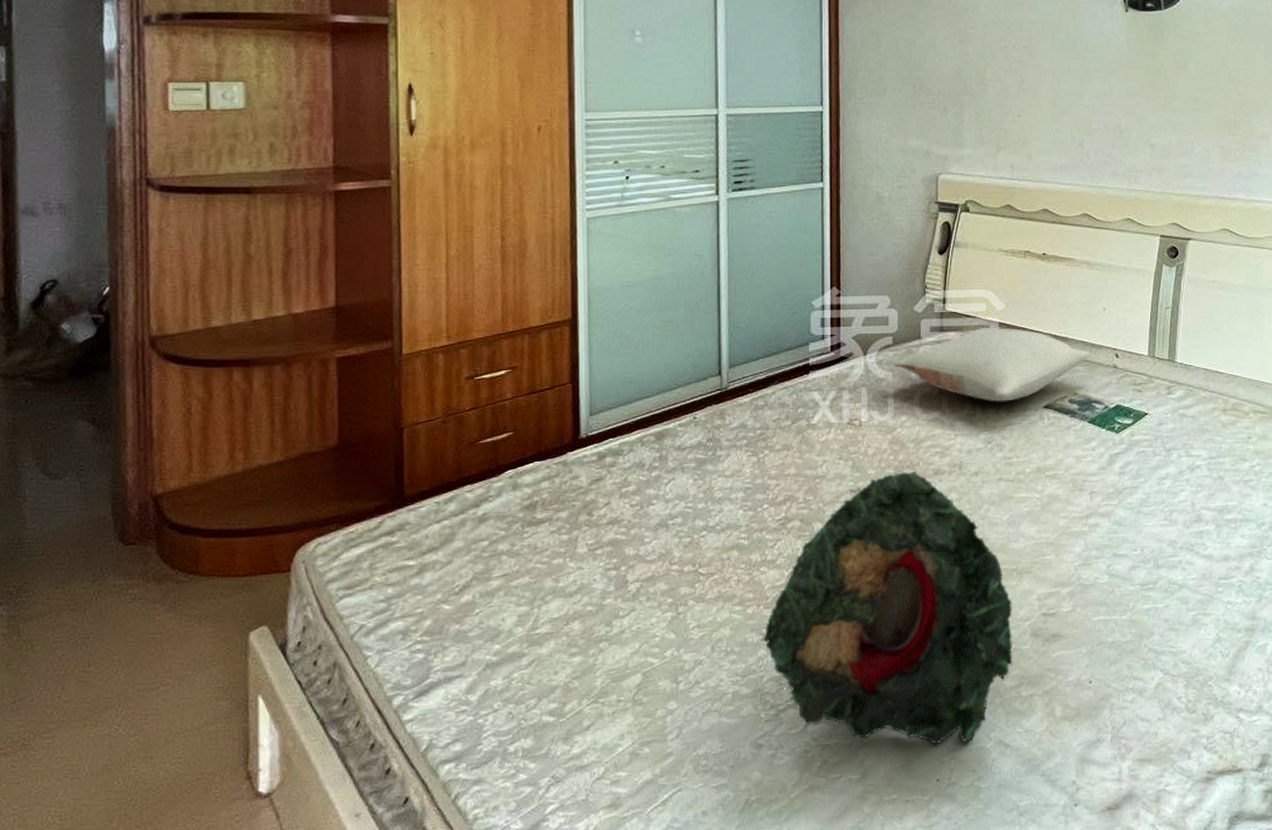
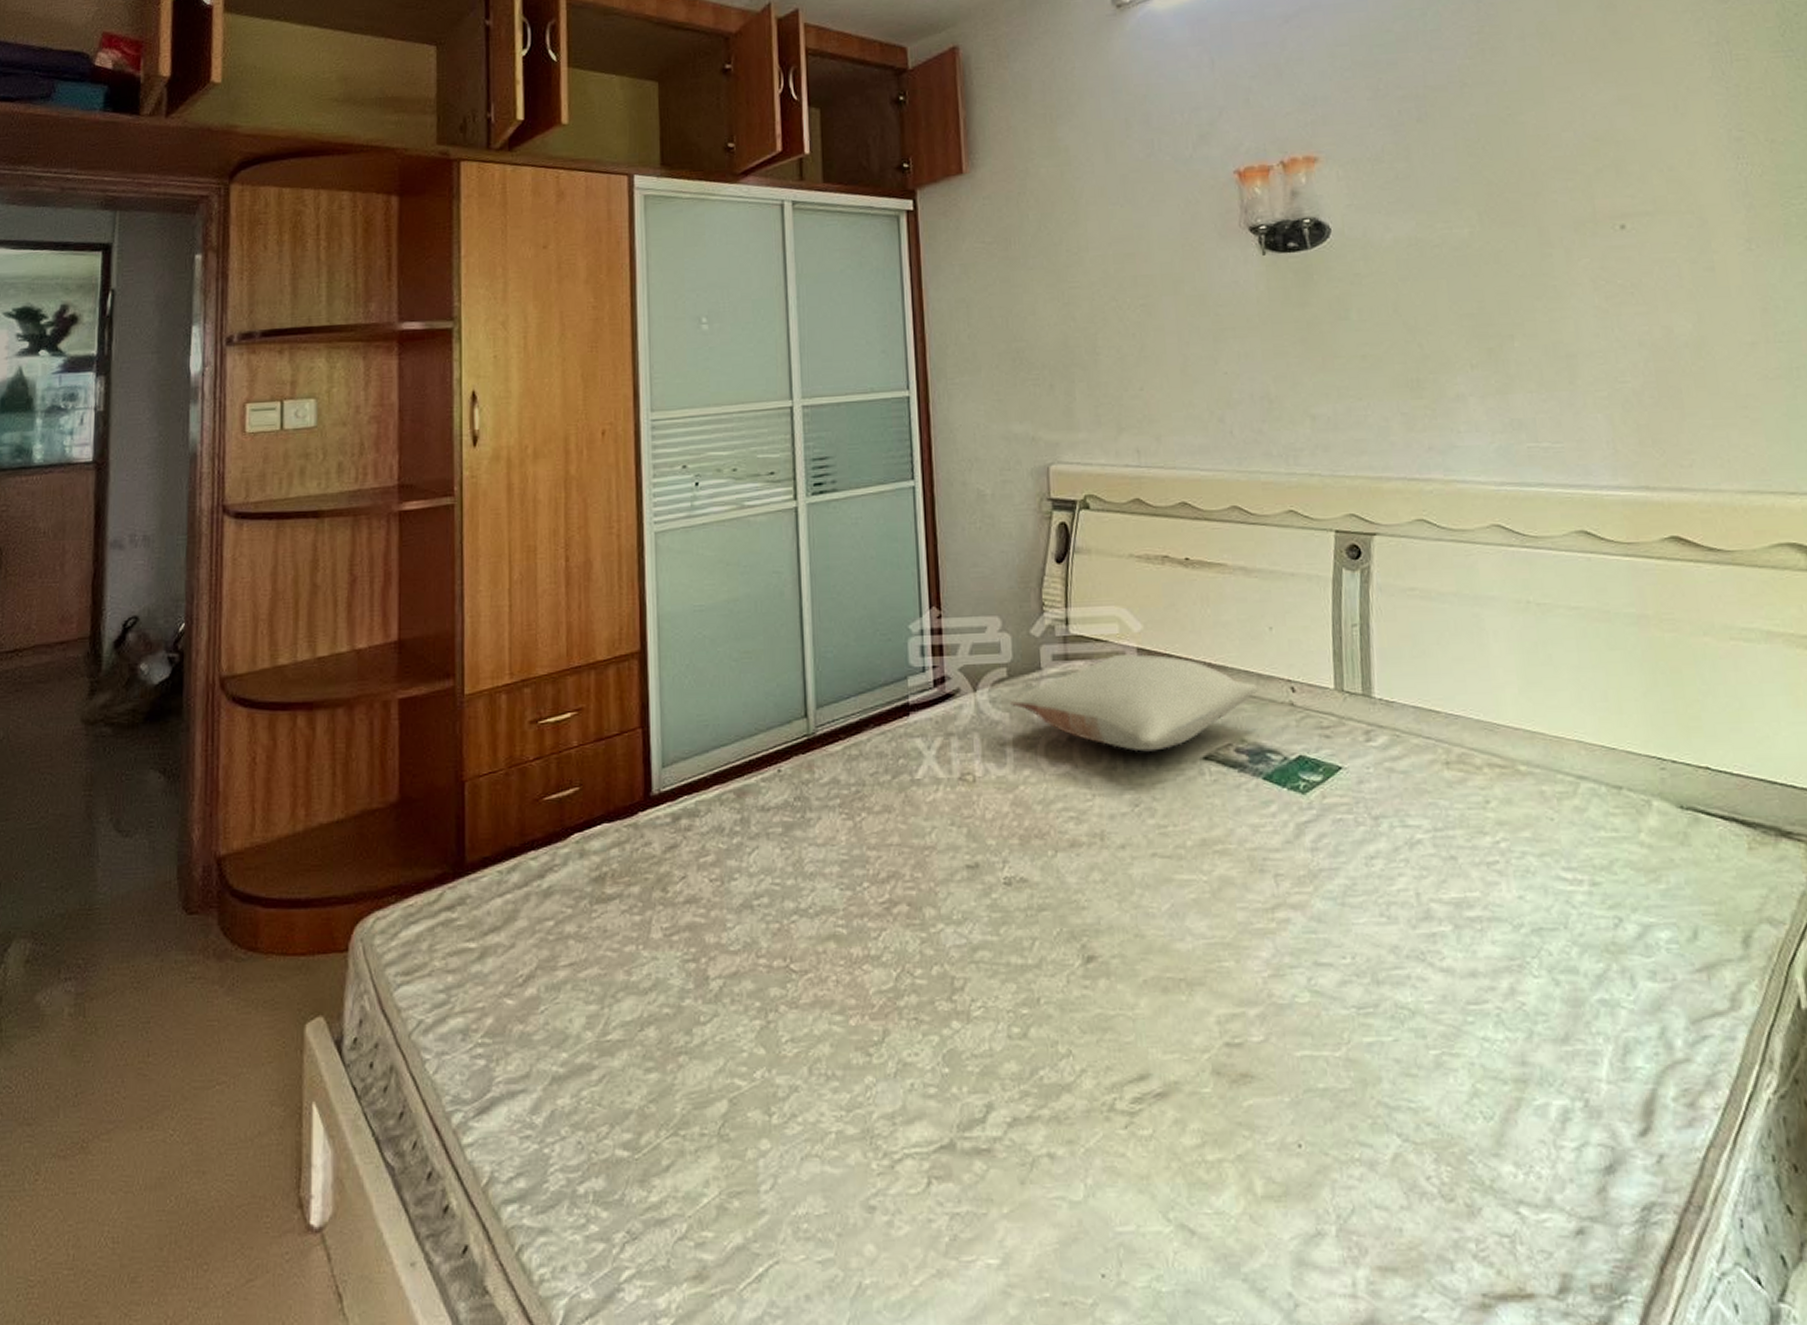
teddy bear: present [760,471,1013,744] -> none [867,841,1191,1224]

